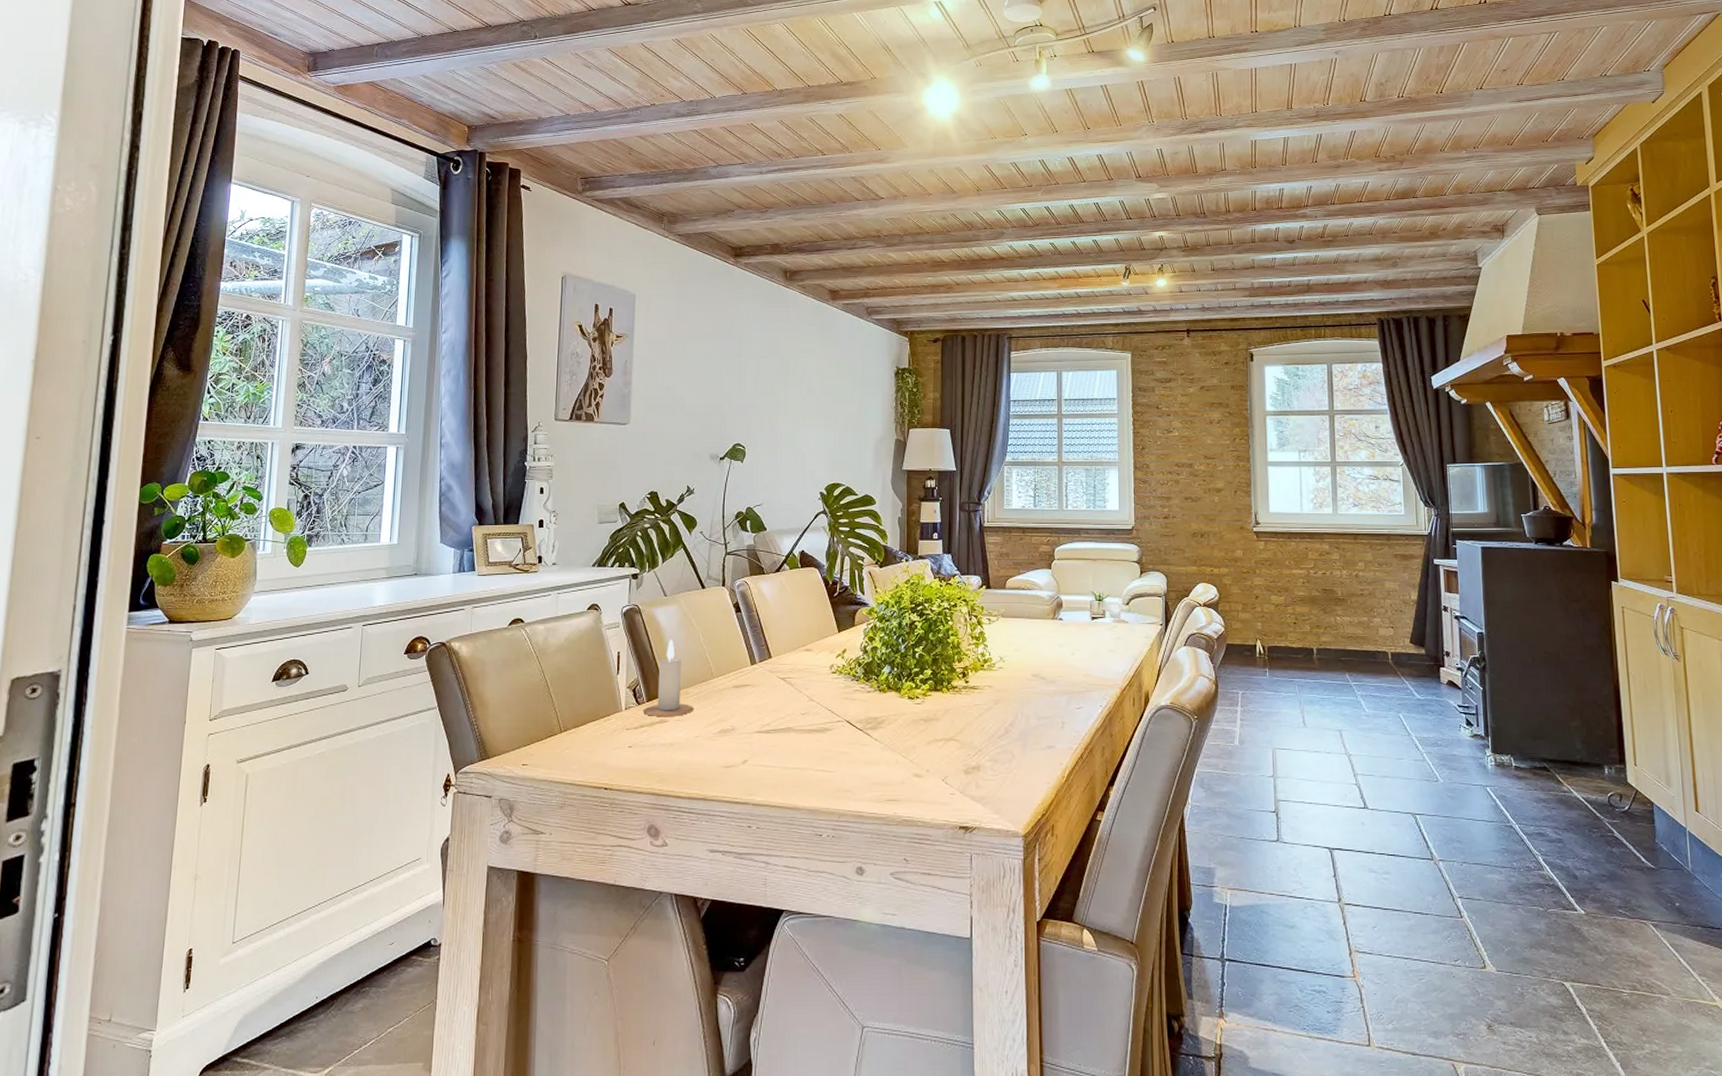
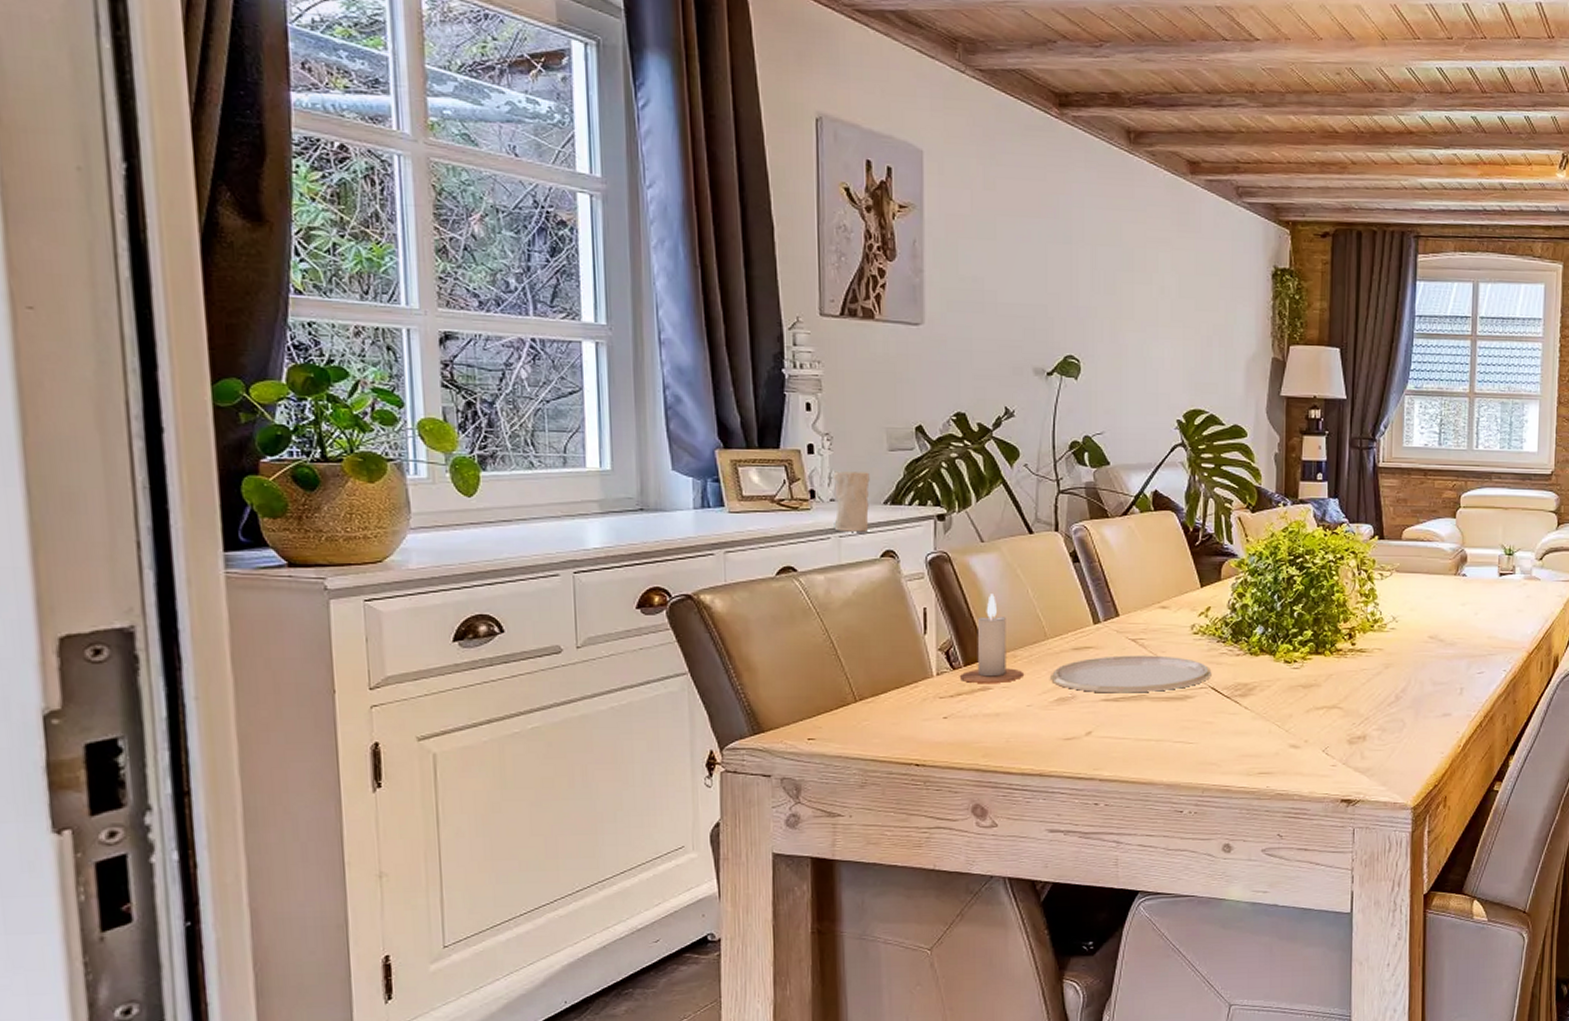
candle: none [554,541,583,589] -> present [832,471,870,532]
plate: none [714,692,847,726] -> present [1049,655,1212,693]

